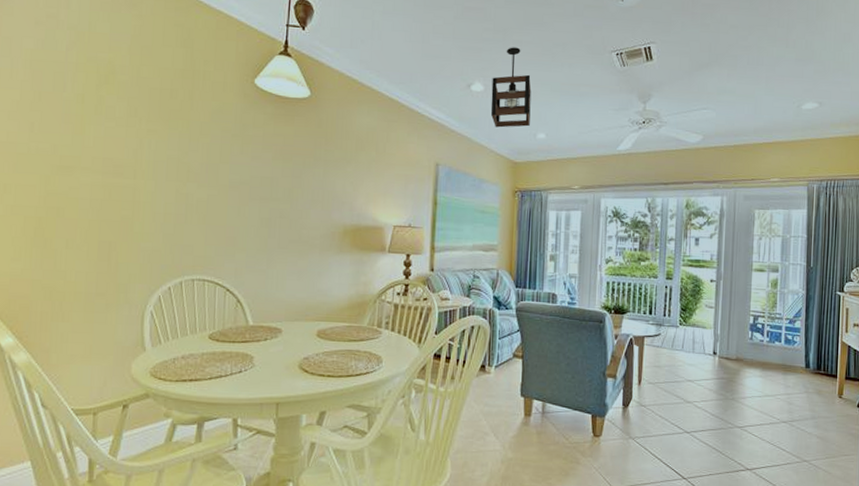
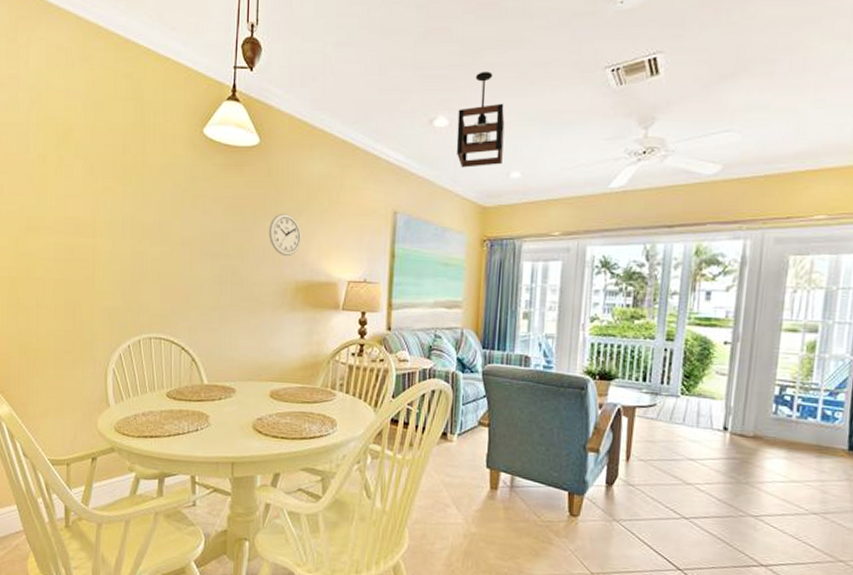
wall clock: none [317,161,350,202] -> present [268,213,301,257]

